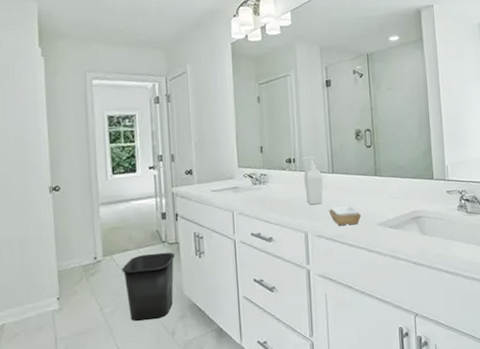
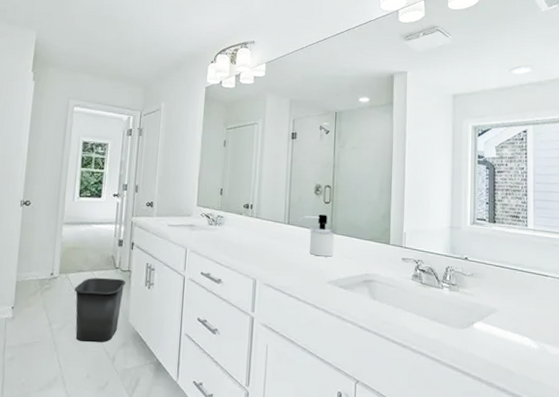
soap bottle: present [301,156,323,205] -> none [258,204,278,254]
soap dish: present [328,205,362,225] -> none [279,258,312,279]
soap dispenser: none [342,159,381,201] -> present [297,214,335,257]

